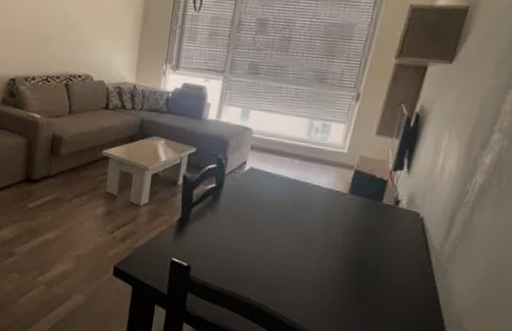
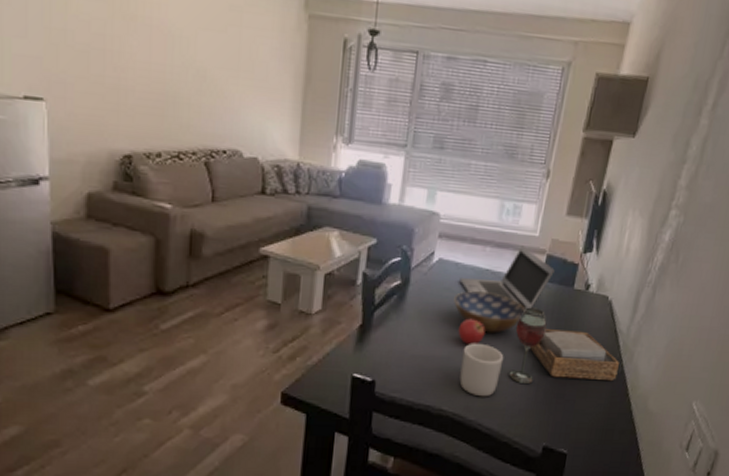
bowl: none [262,197,332,237] -> present [454,291,525,334]
fruit: none [265,221,292,246] -> present [458,318,486,346]
mug: none [265,243,309,293] -> present [459,343,504,397]
laptop: none [268,160,363,219] -> present [459,245,555,310]
wineglass: none [313,216,354,287] -> present [509,307,547,385]
napkin holder: none [335,238,431,296] -> present [530,329,619,382]

